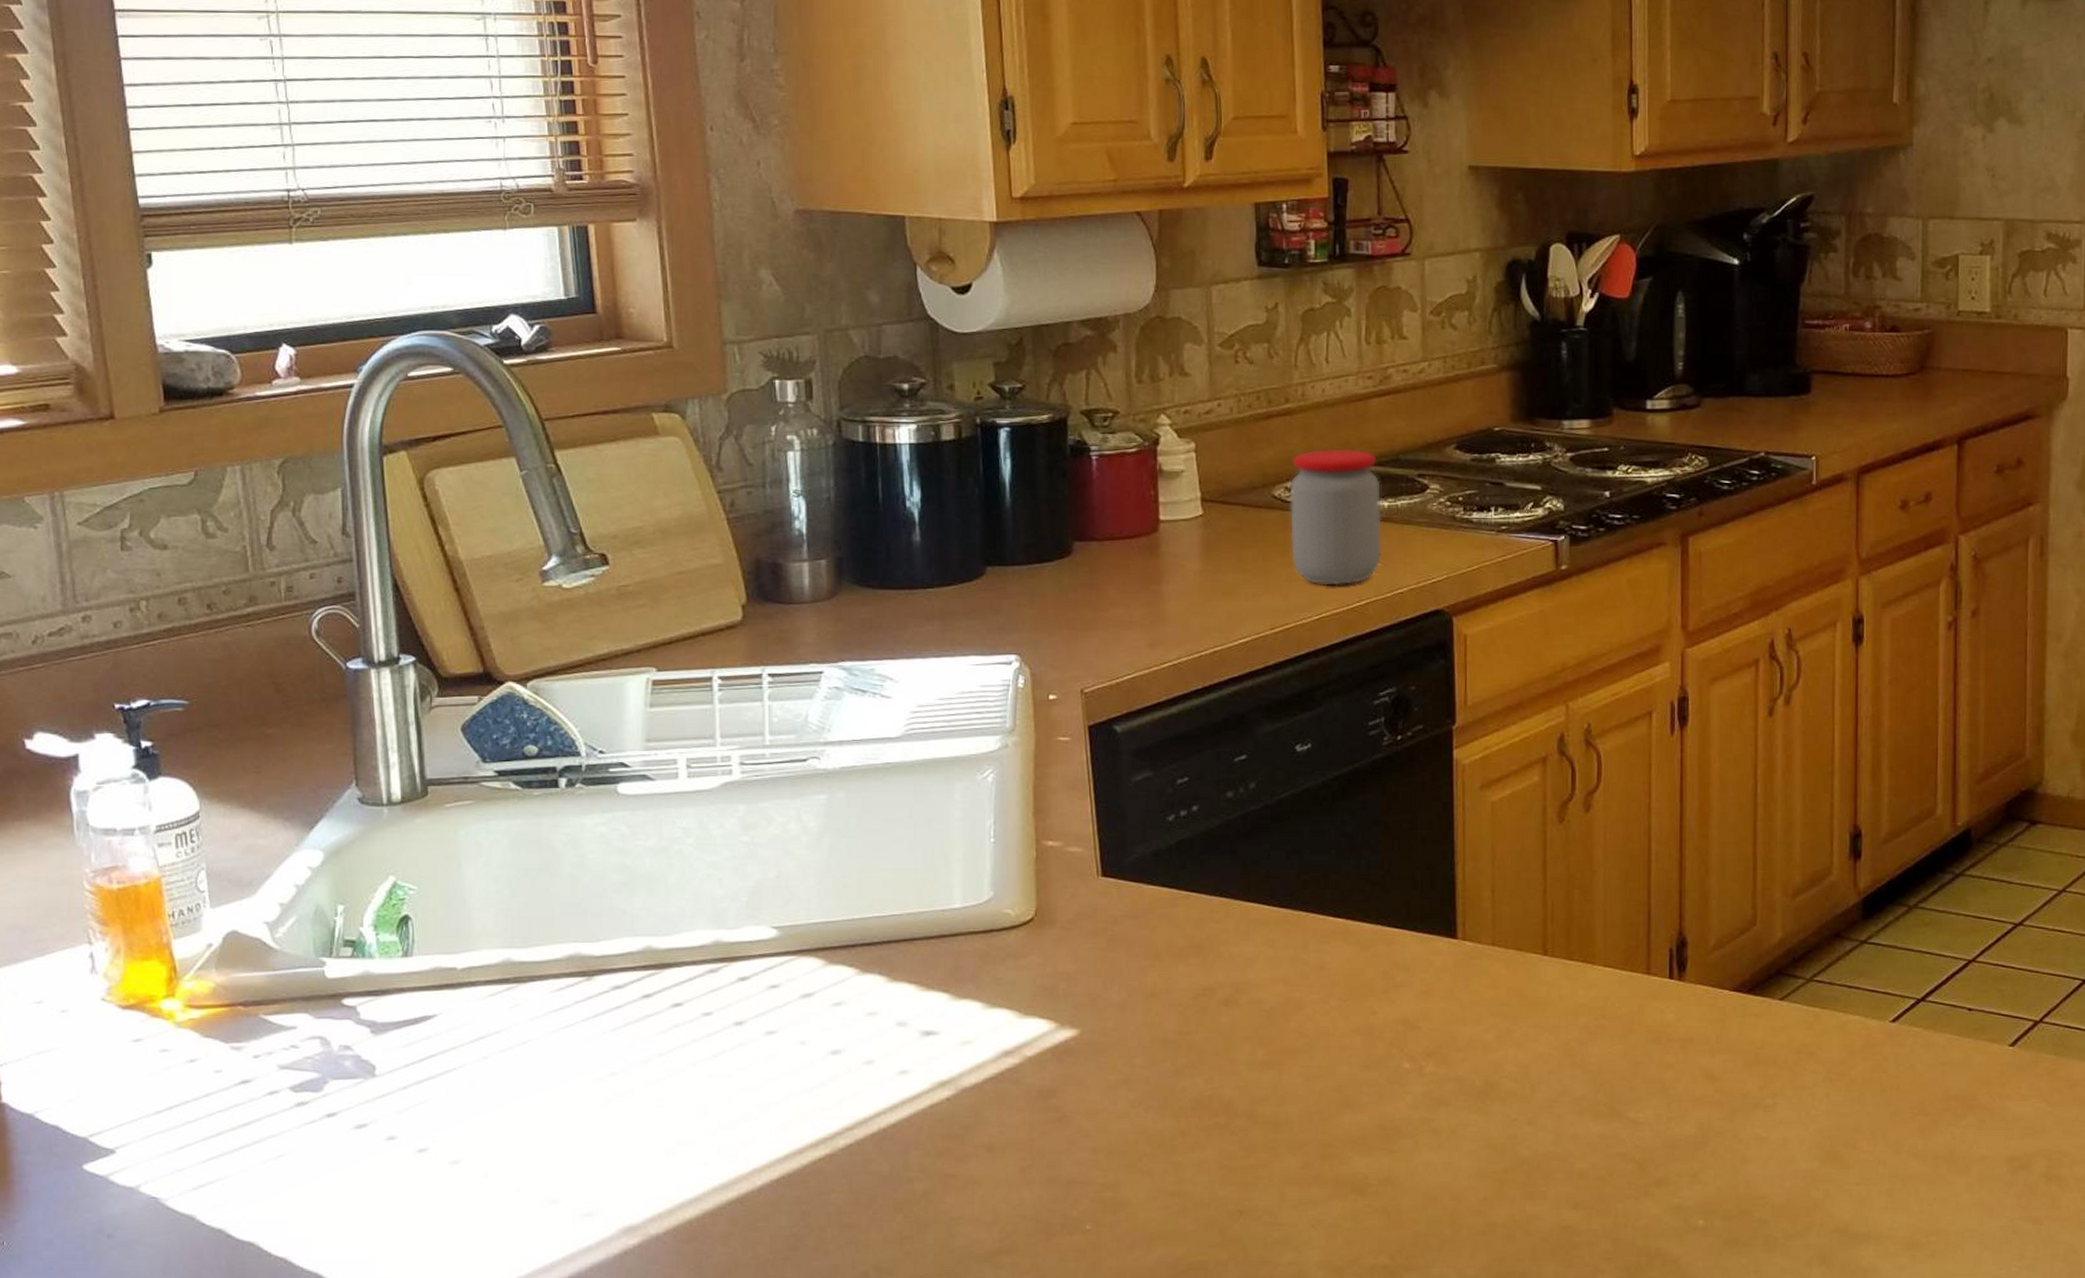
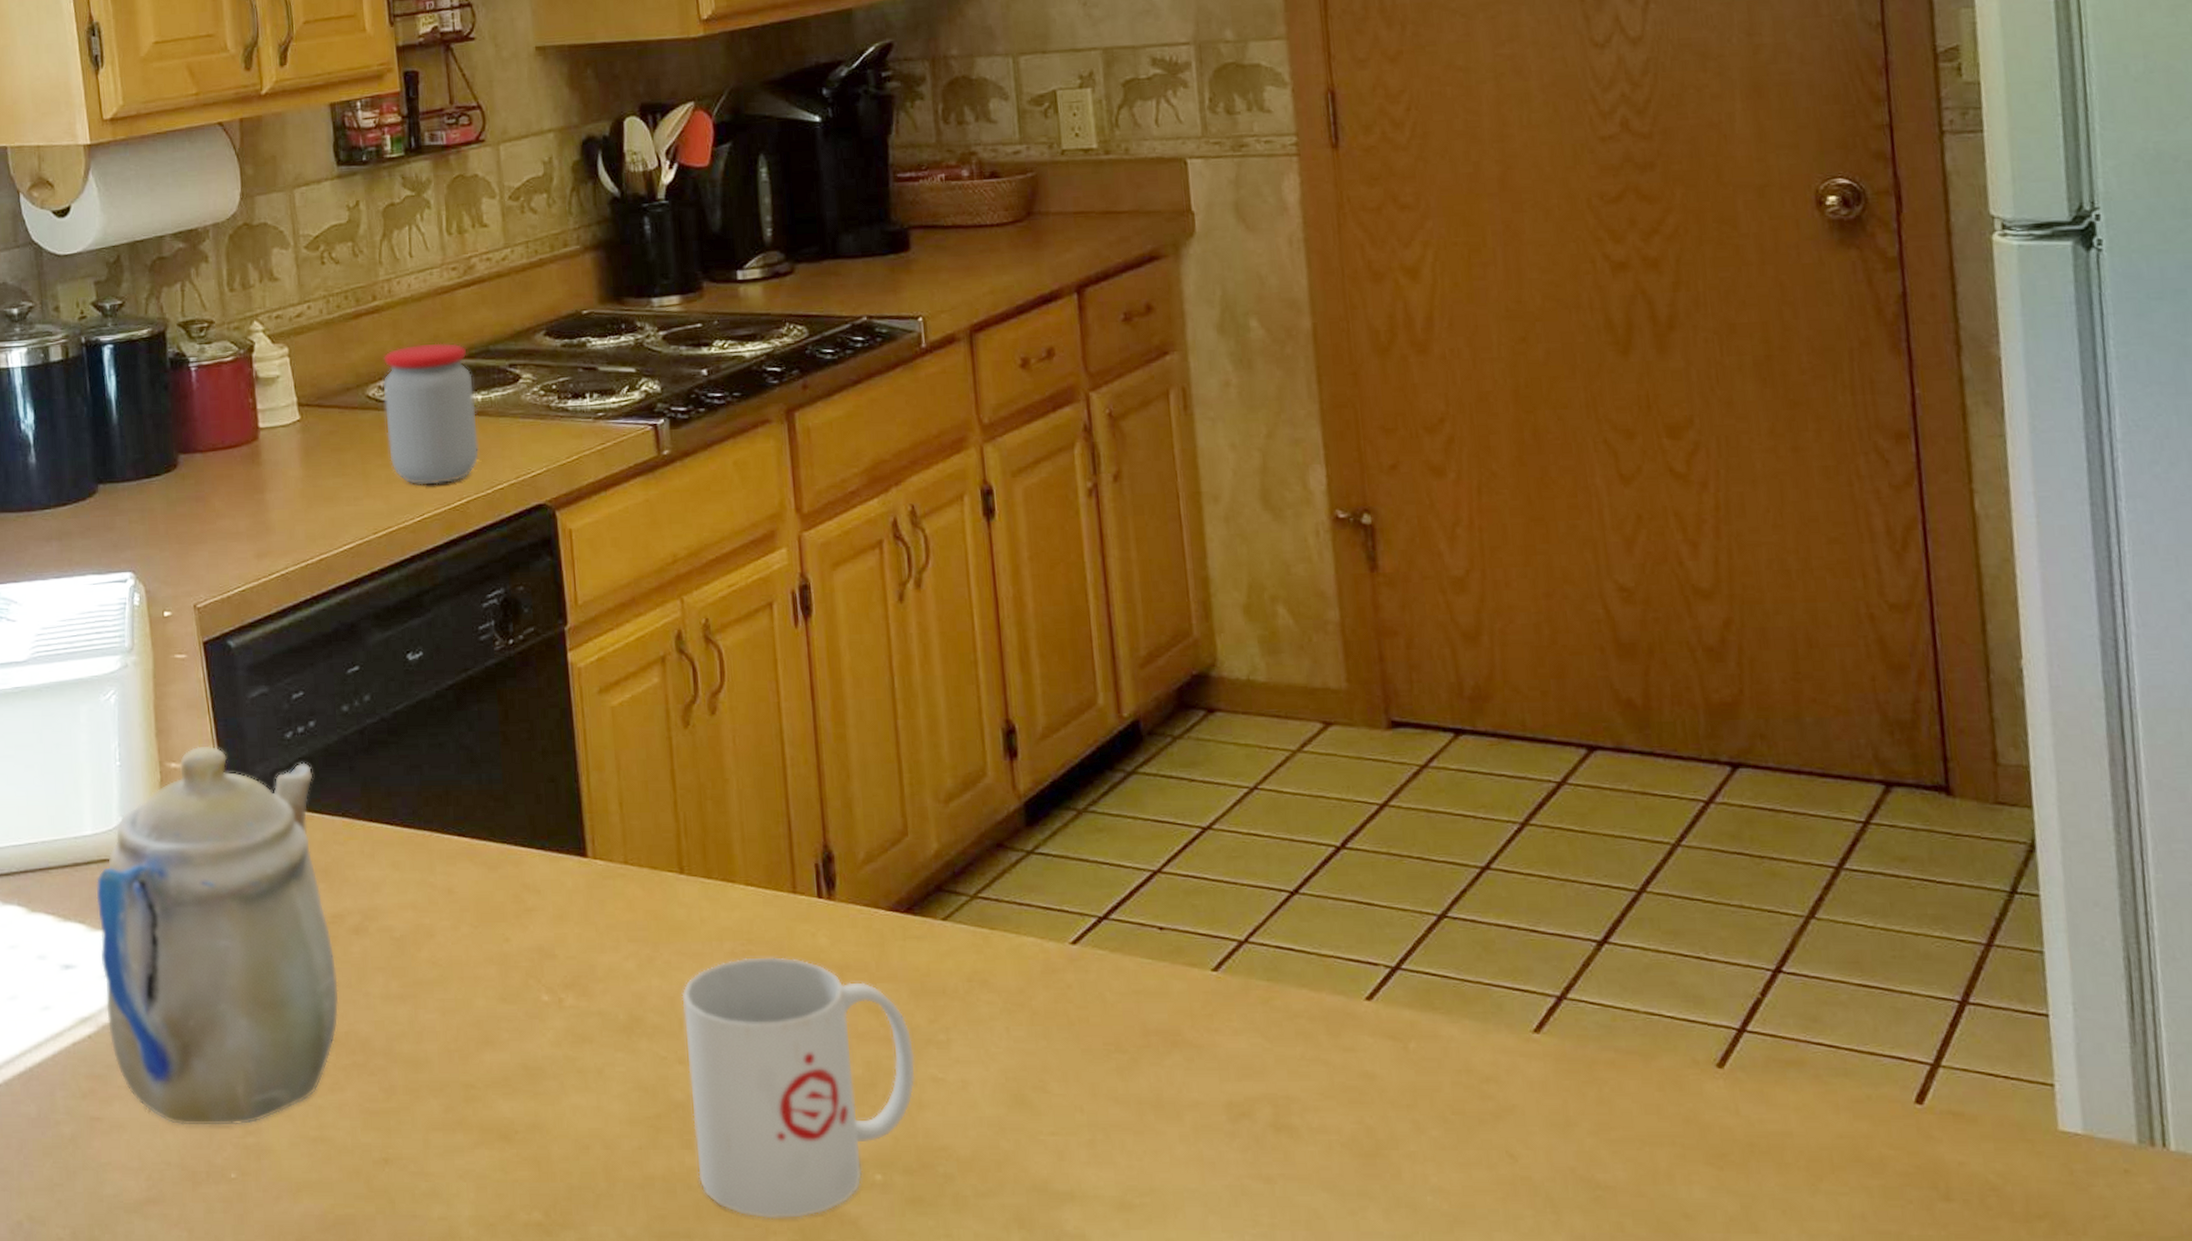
teapot: none [962,825,1205,1182] -> present [96,745,339,1125]
mug: none [1535,1031,1744,1260] -> present [681,957,916,1219]

